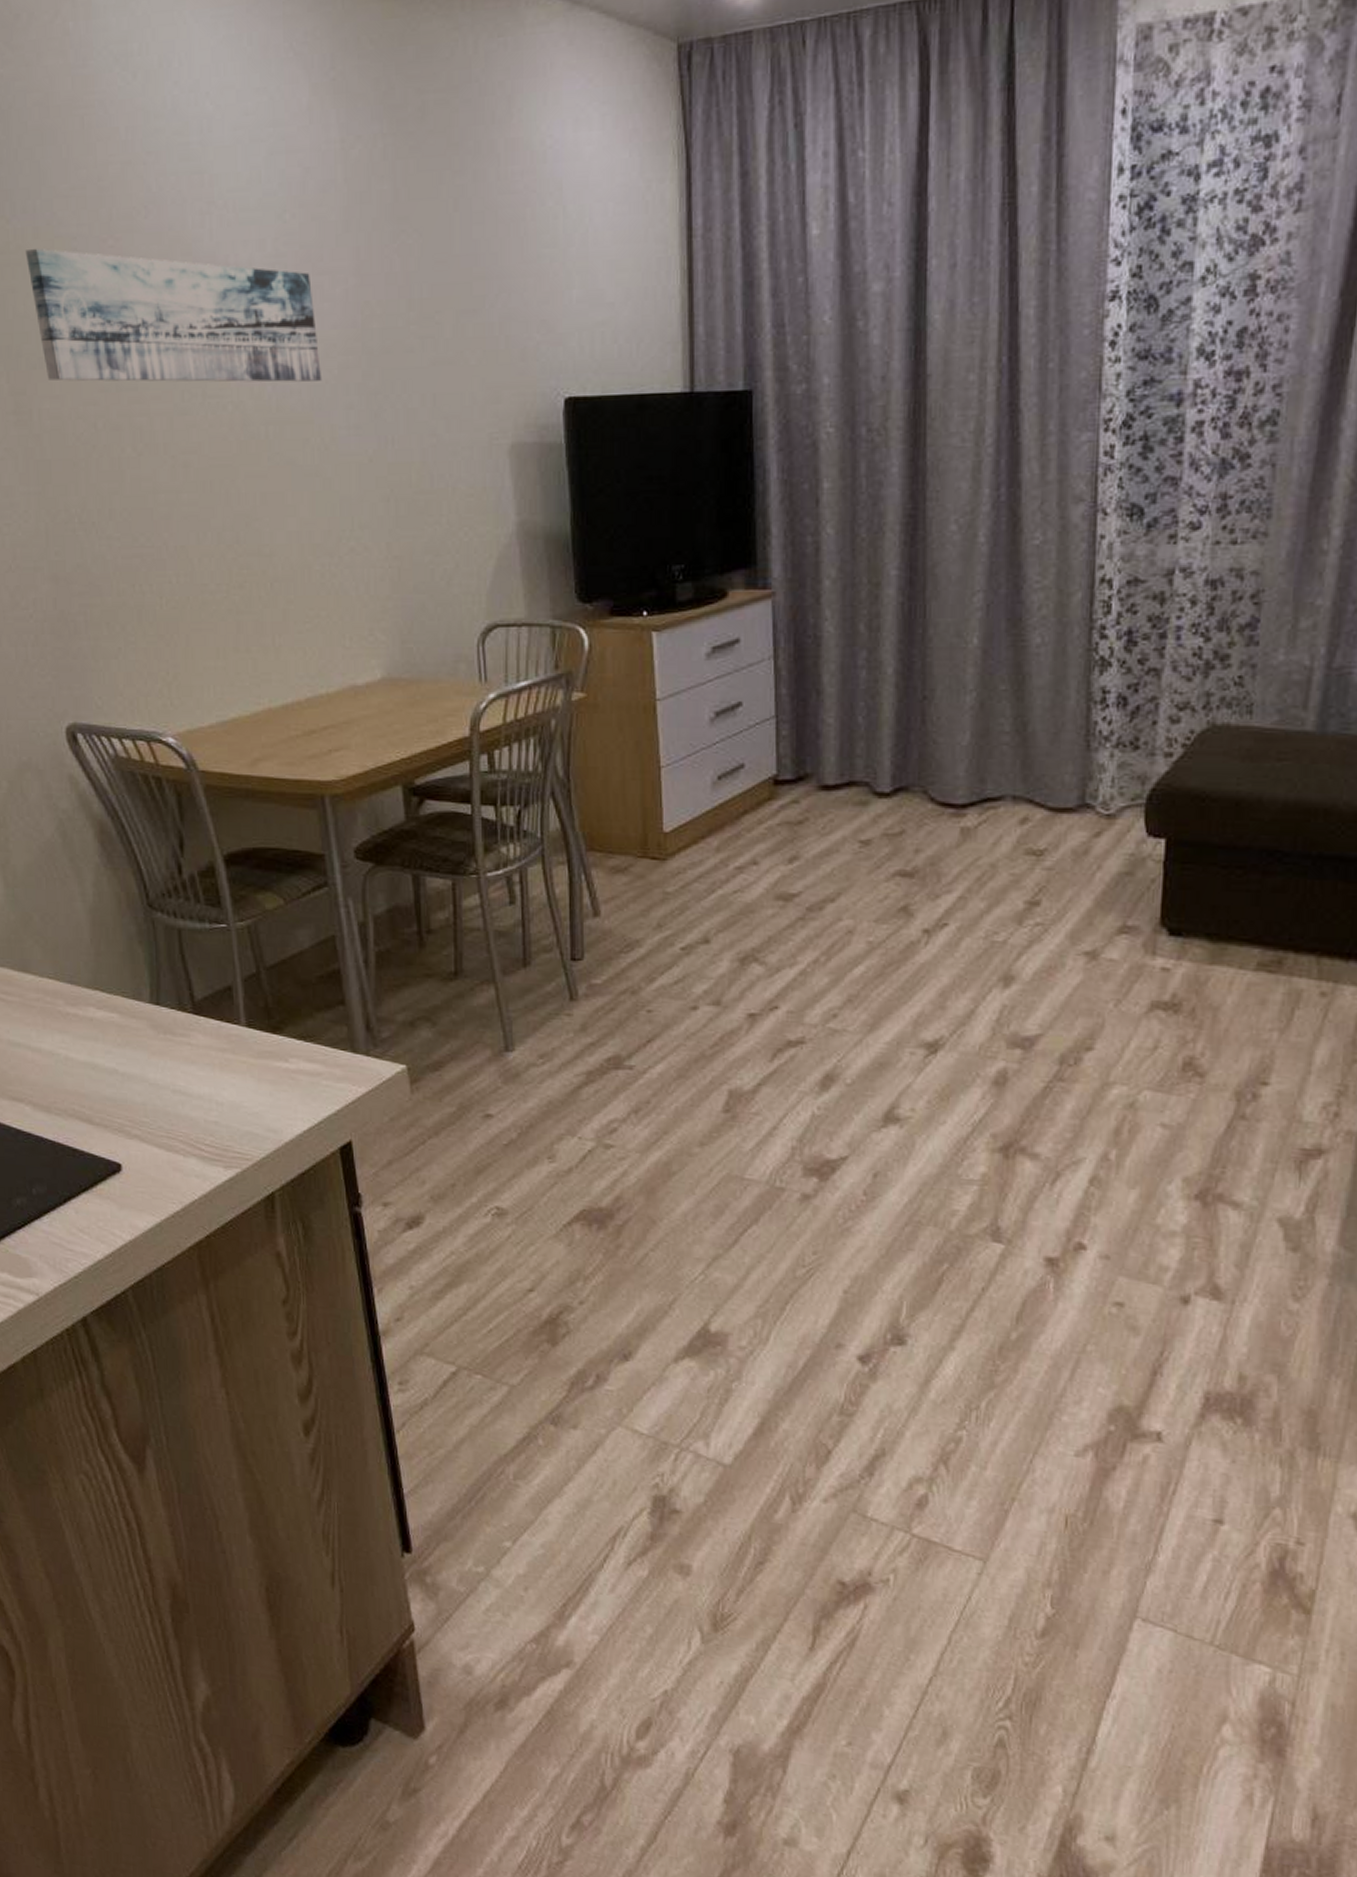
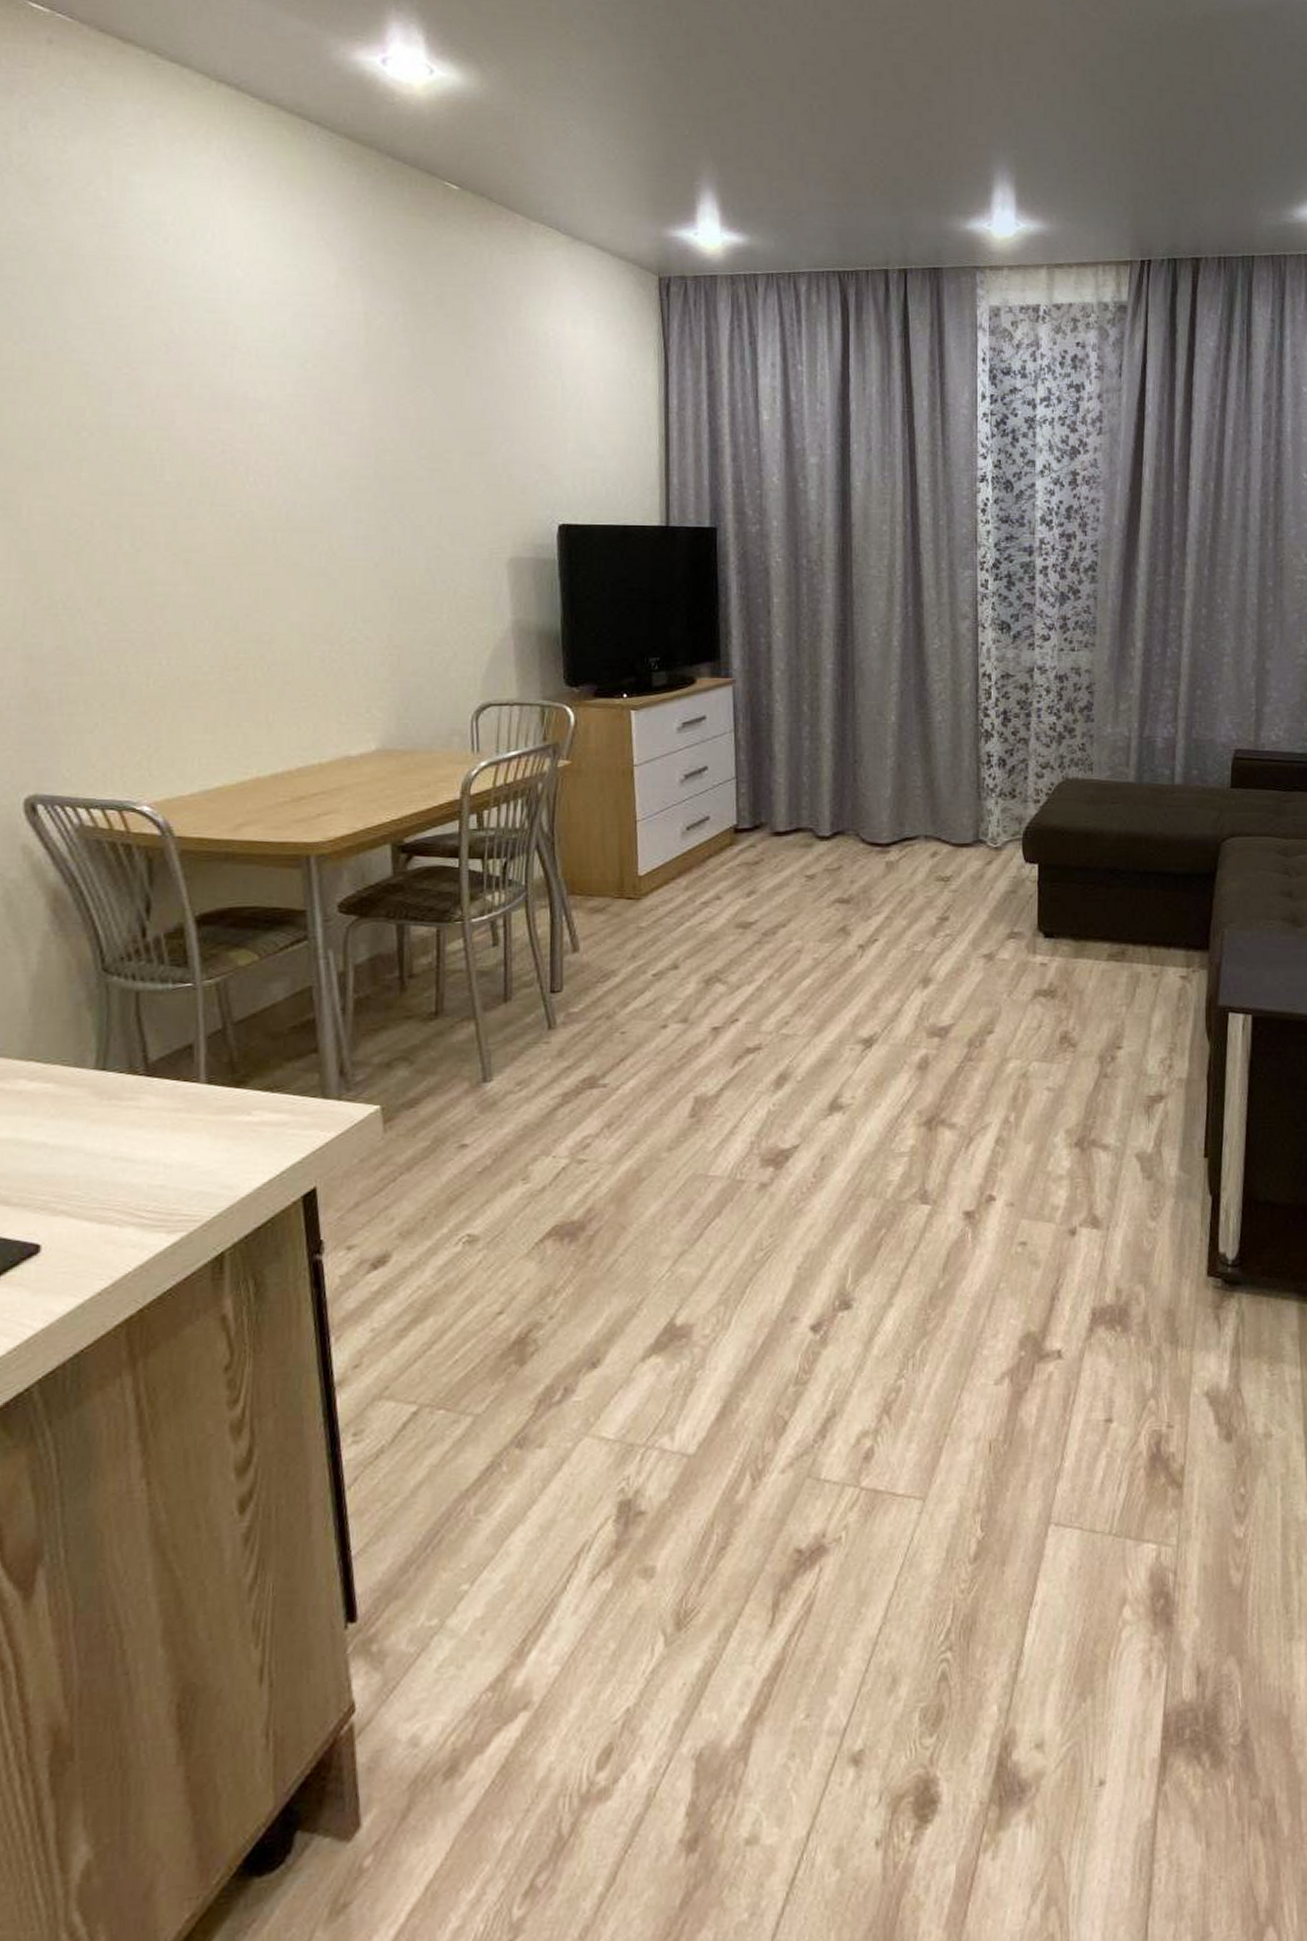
wall art: present [25,248,322,382] -> none [31,368,334,498]

